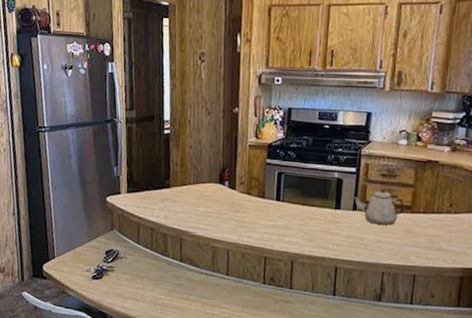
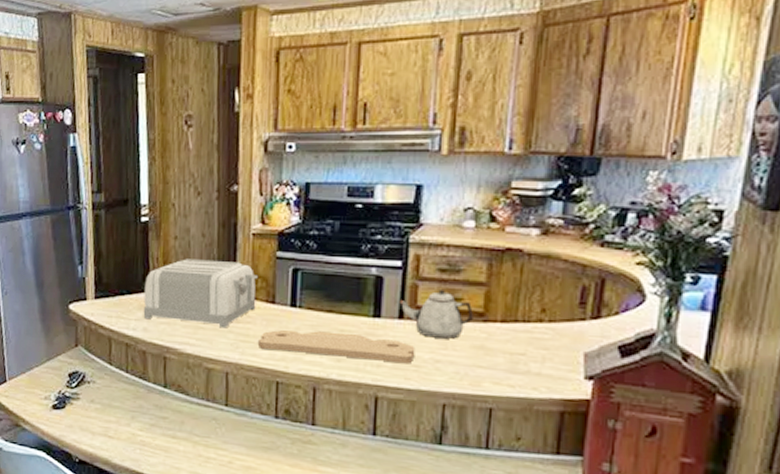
toaster: none [165,163,253,217] -> present [143,259,259,329]
cutting board: none [251,217,364,244] -> present [257,329,415,364]

